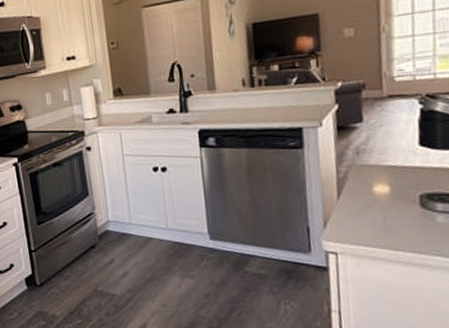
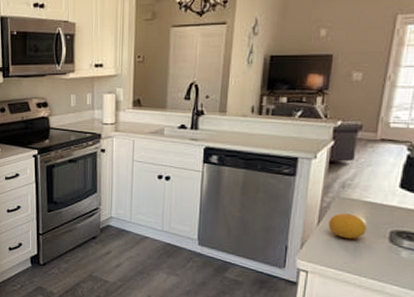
fruit: none [349,181,393,210] -> present [328,212,367,239]

